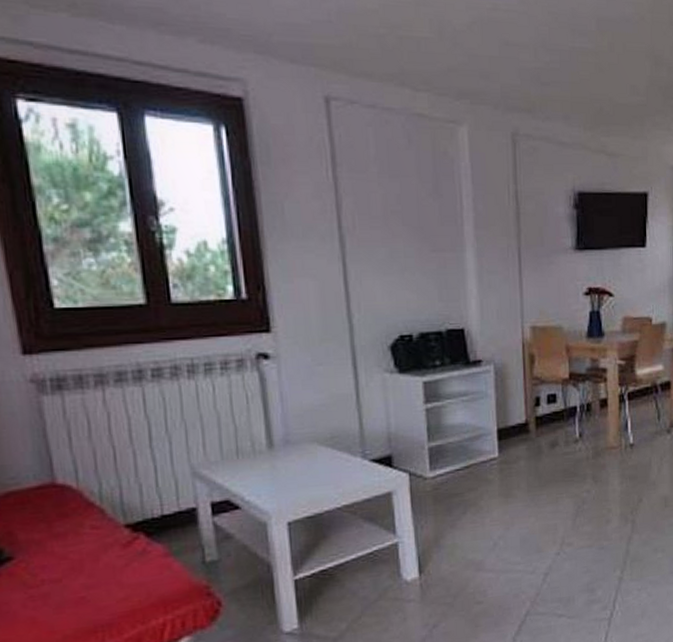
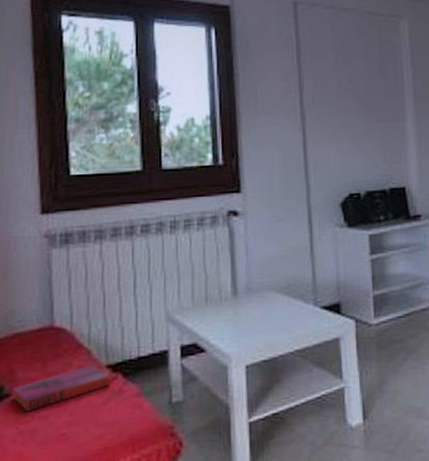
hardback book: none [14,524,132,575] -> present [12,364,111,412]

